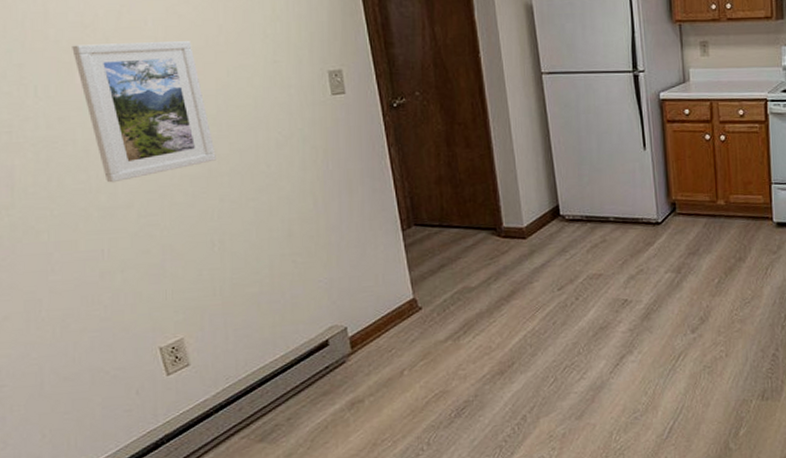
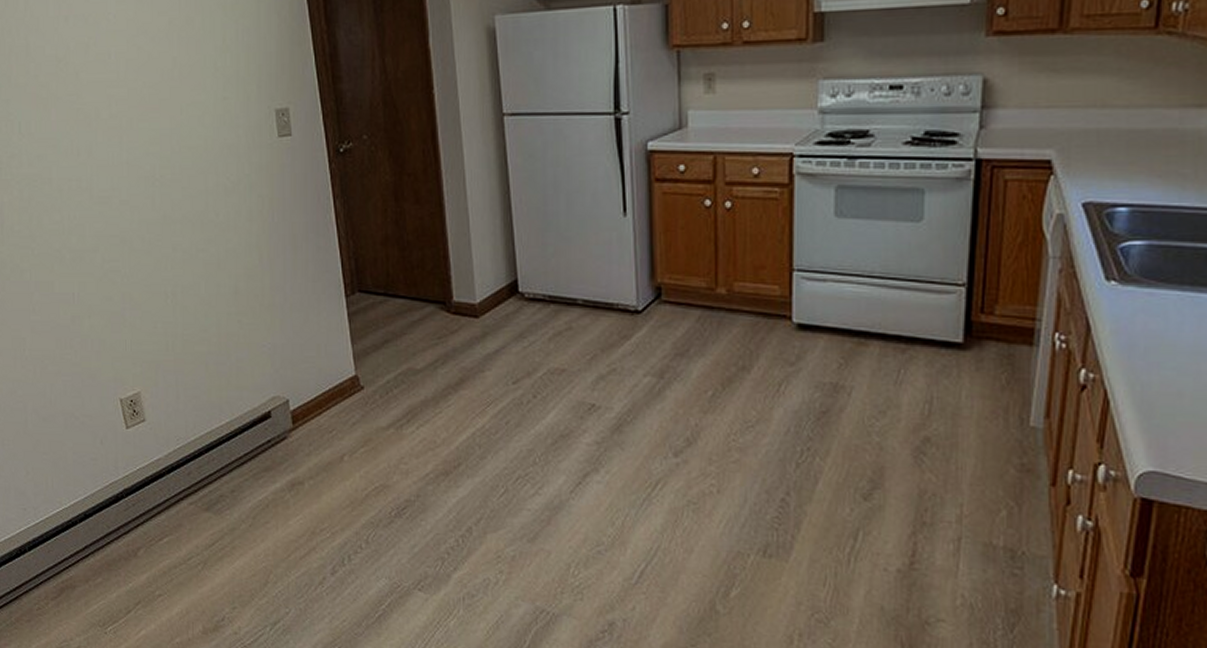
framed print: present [72,41,216,183] -> none [48,75,170,225]

